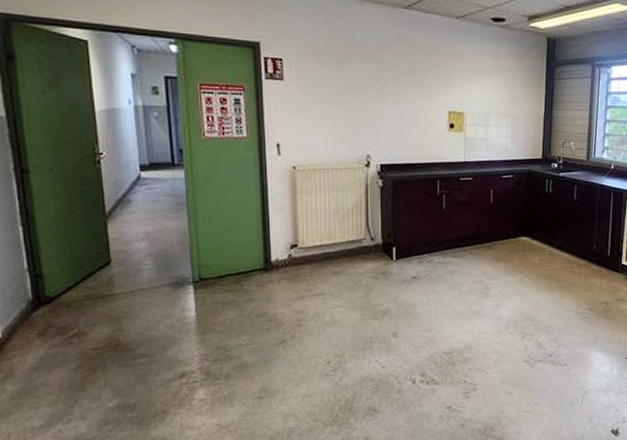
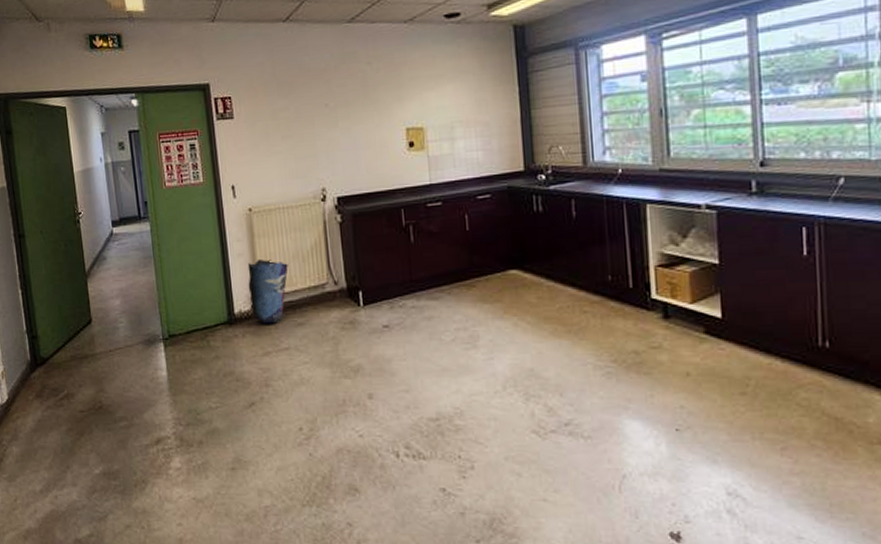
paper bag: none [287,213,329,272] -> present [247,258,289,324]

